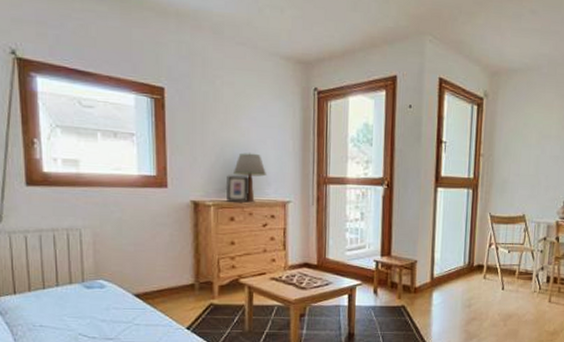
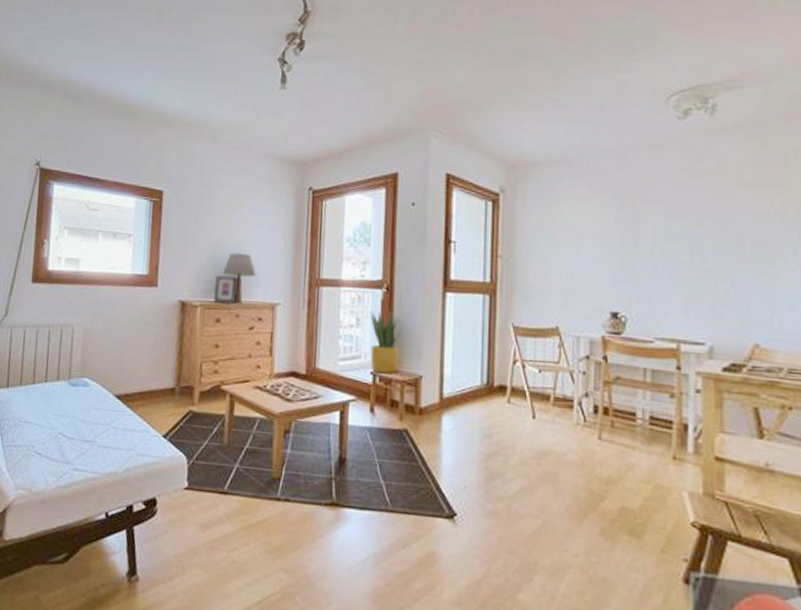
planter: none [372,205,401,261] -> present [369,310,403,374]

